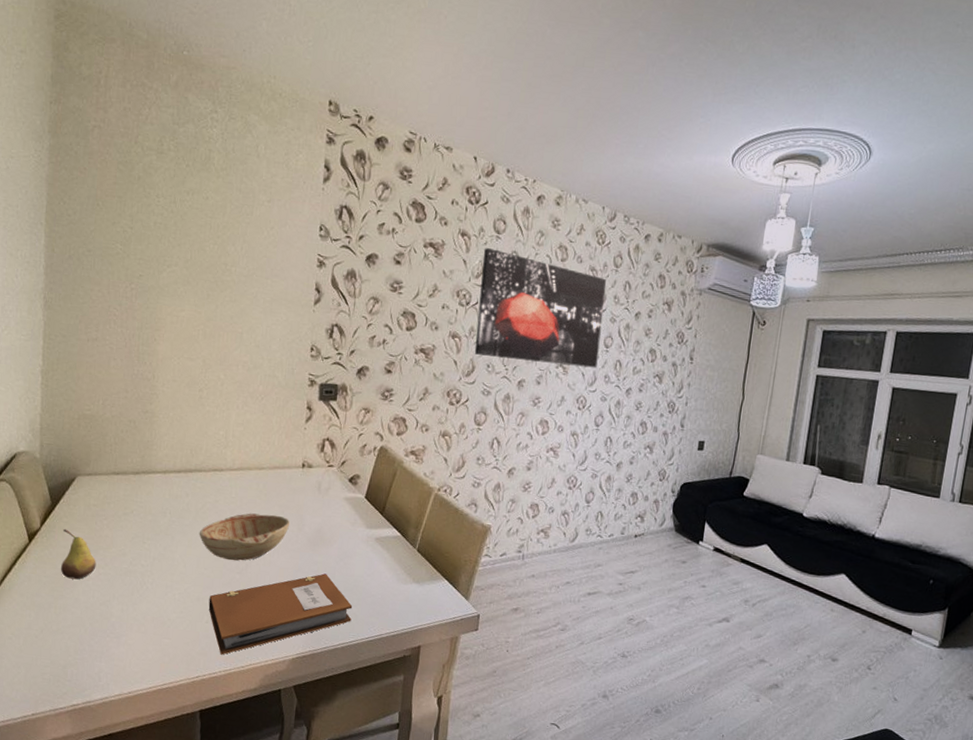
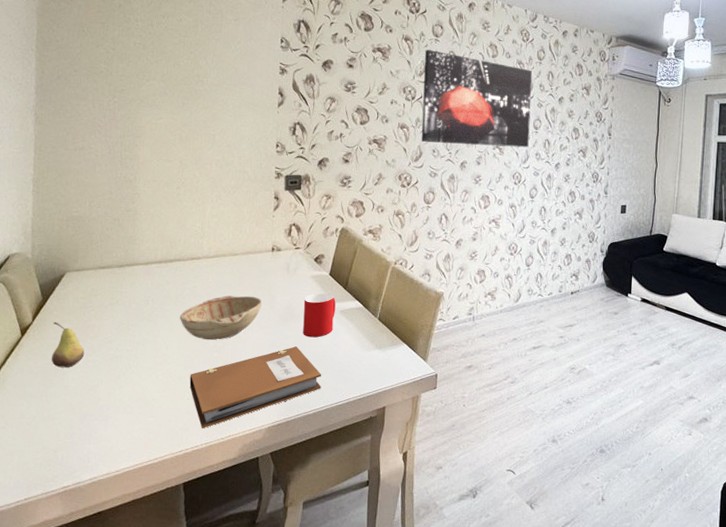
cup: none [333,517,371,566] -> present [303,292,336,338]

